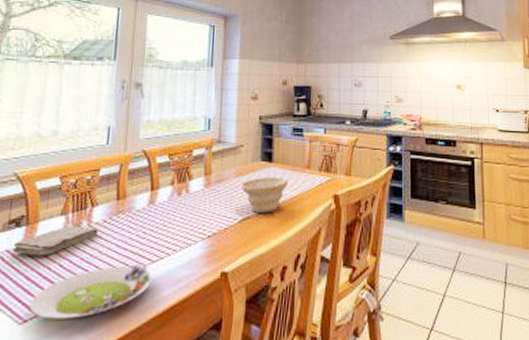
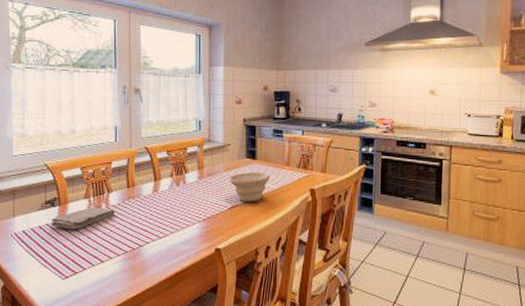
salad plate: present [29,264,152,319] -> none [68,239,160,278]

